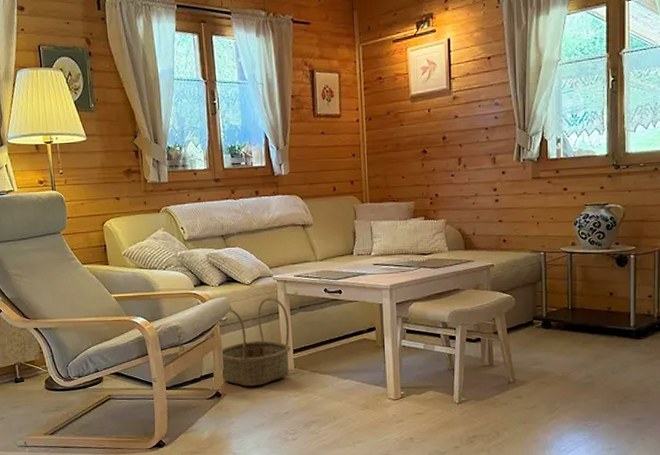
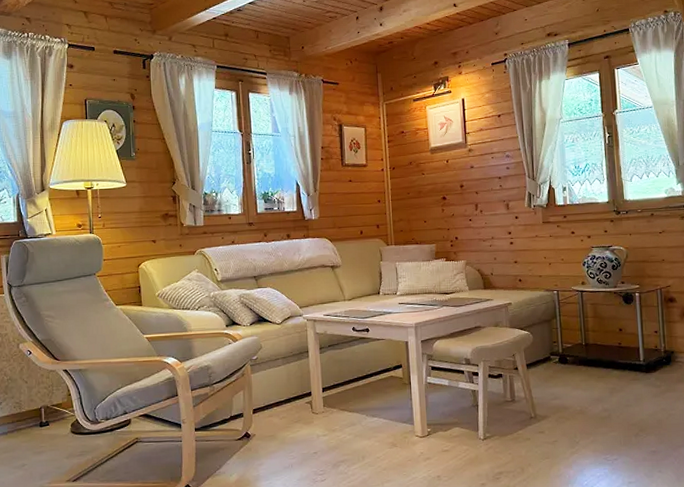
basket: present [220,298,291,386] -> none [250,337,320,426]

